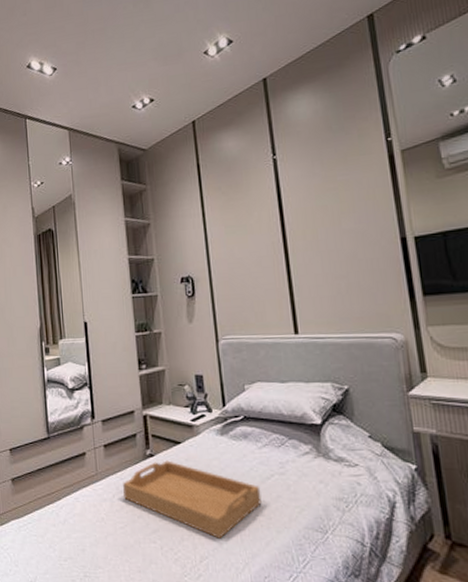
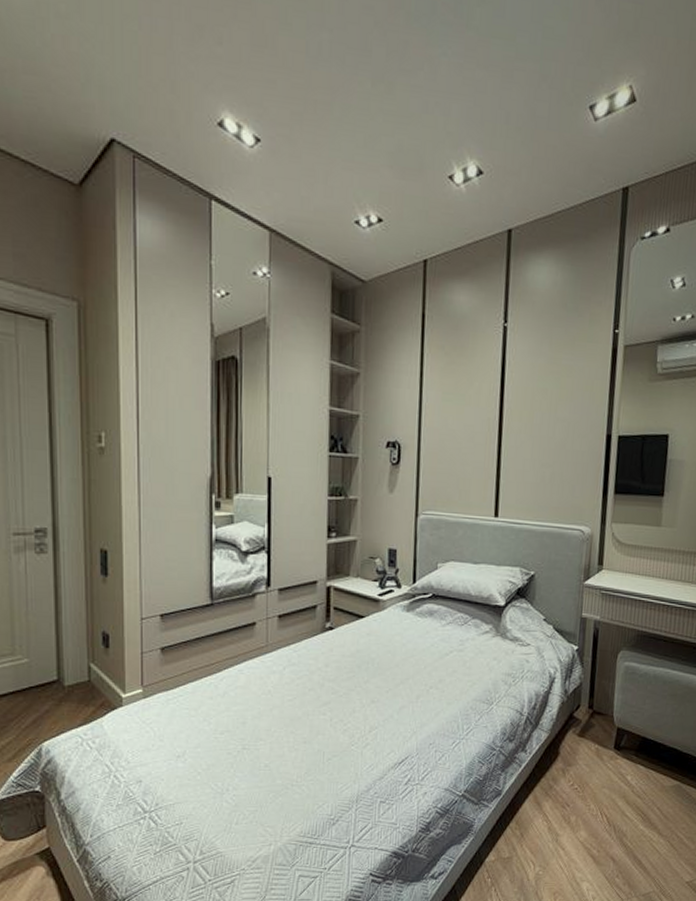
serving tray: present [123,460,262,539] -> none [296,634,438,710]

